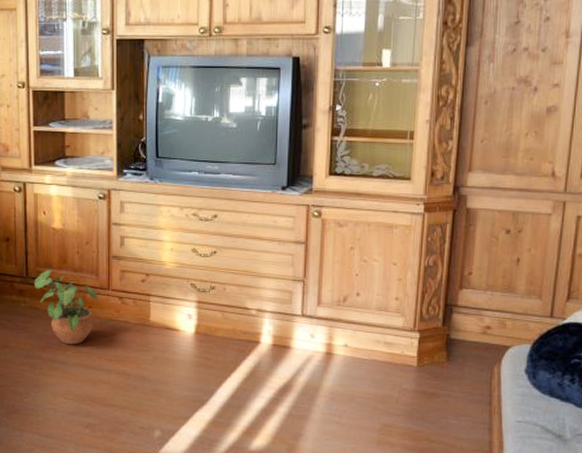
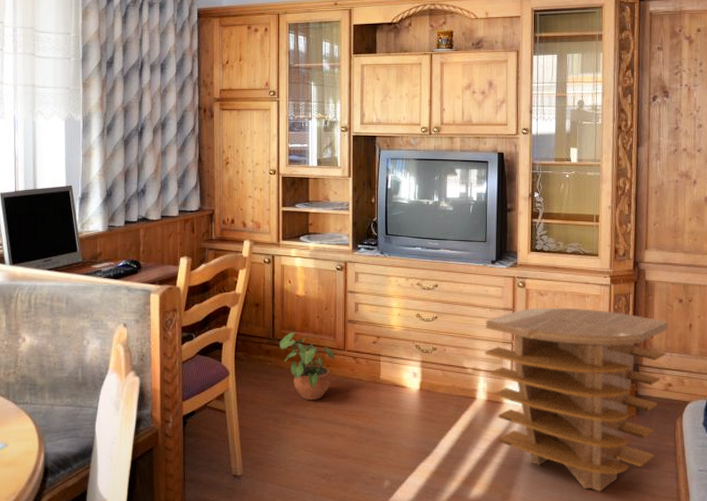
side table: none [271,240,492,444] -> present [484,307,669,492]

